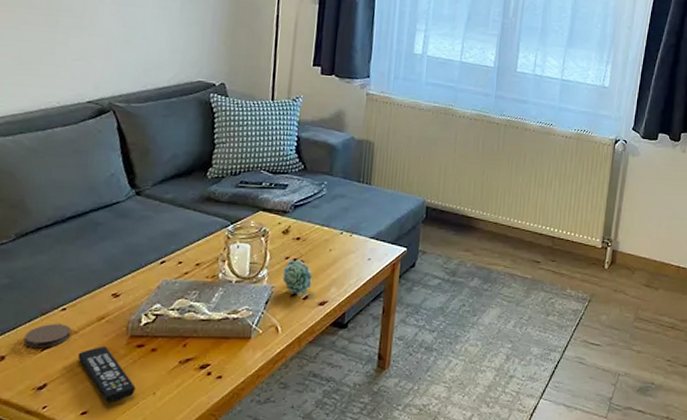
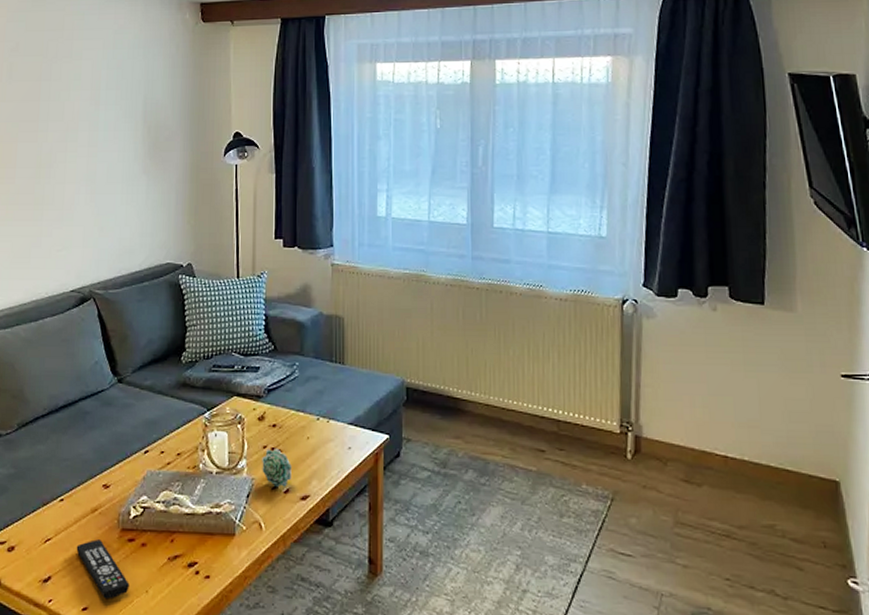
coaster: present [24,324,71,347] -> none [30,515,69,539]

